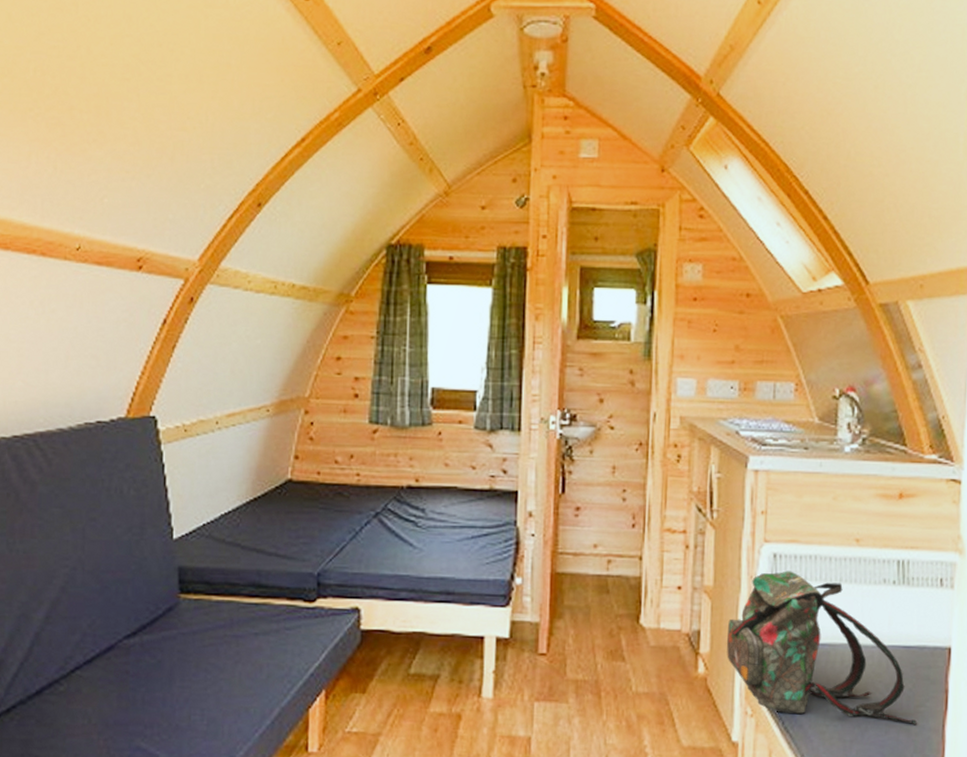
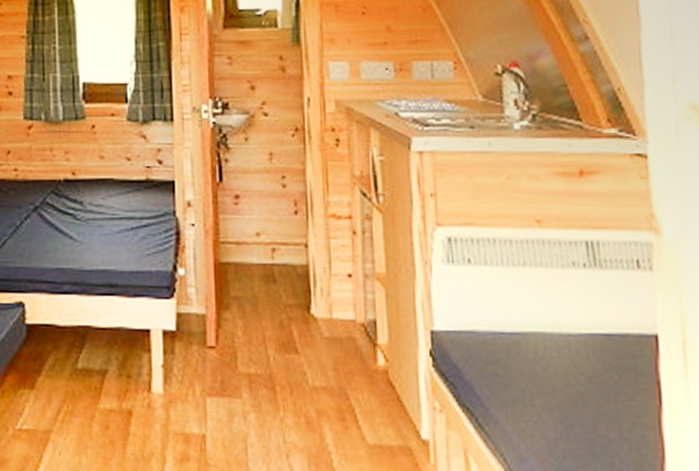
backpack: present [726,571,917,724] -> none [405,255,628,420]

